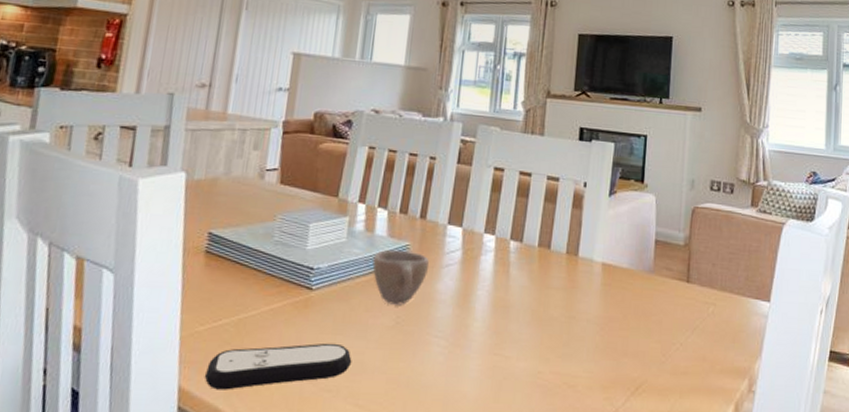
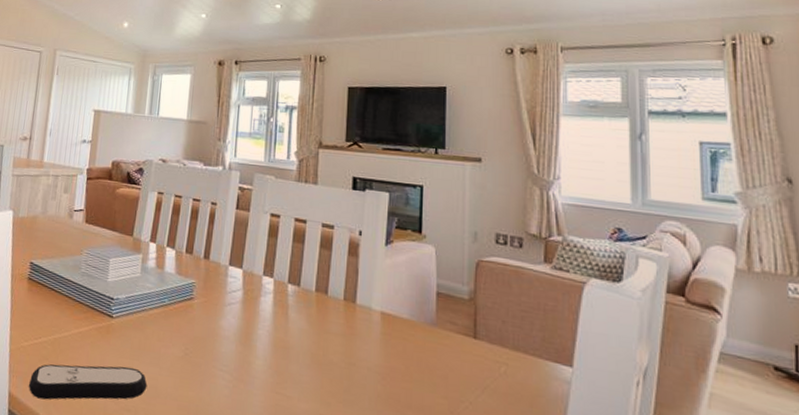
cup: present [372,249,429,305] -> none [163,286,213,338]

